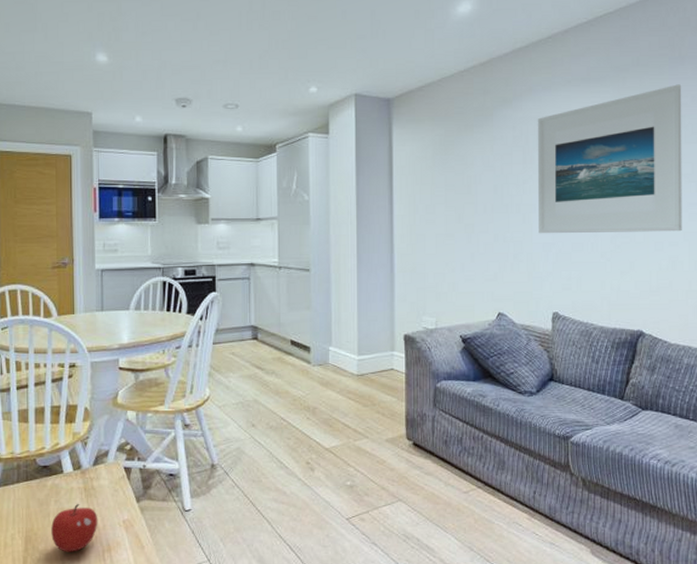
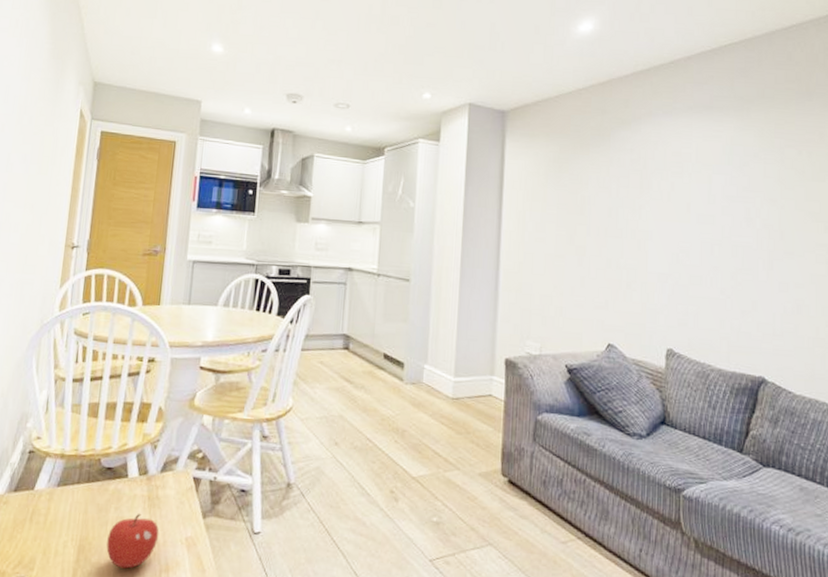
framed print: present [537,84,682,234] -> none [654,119,809,273]

